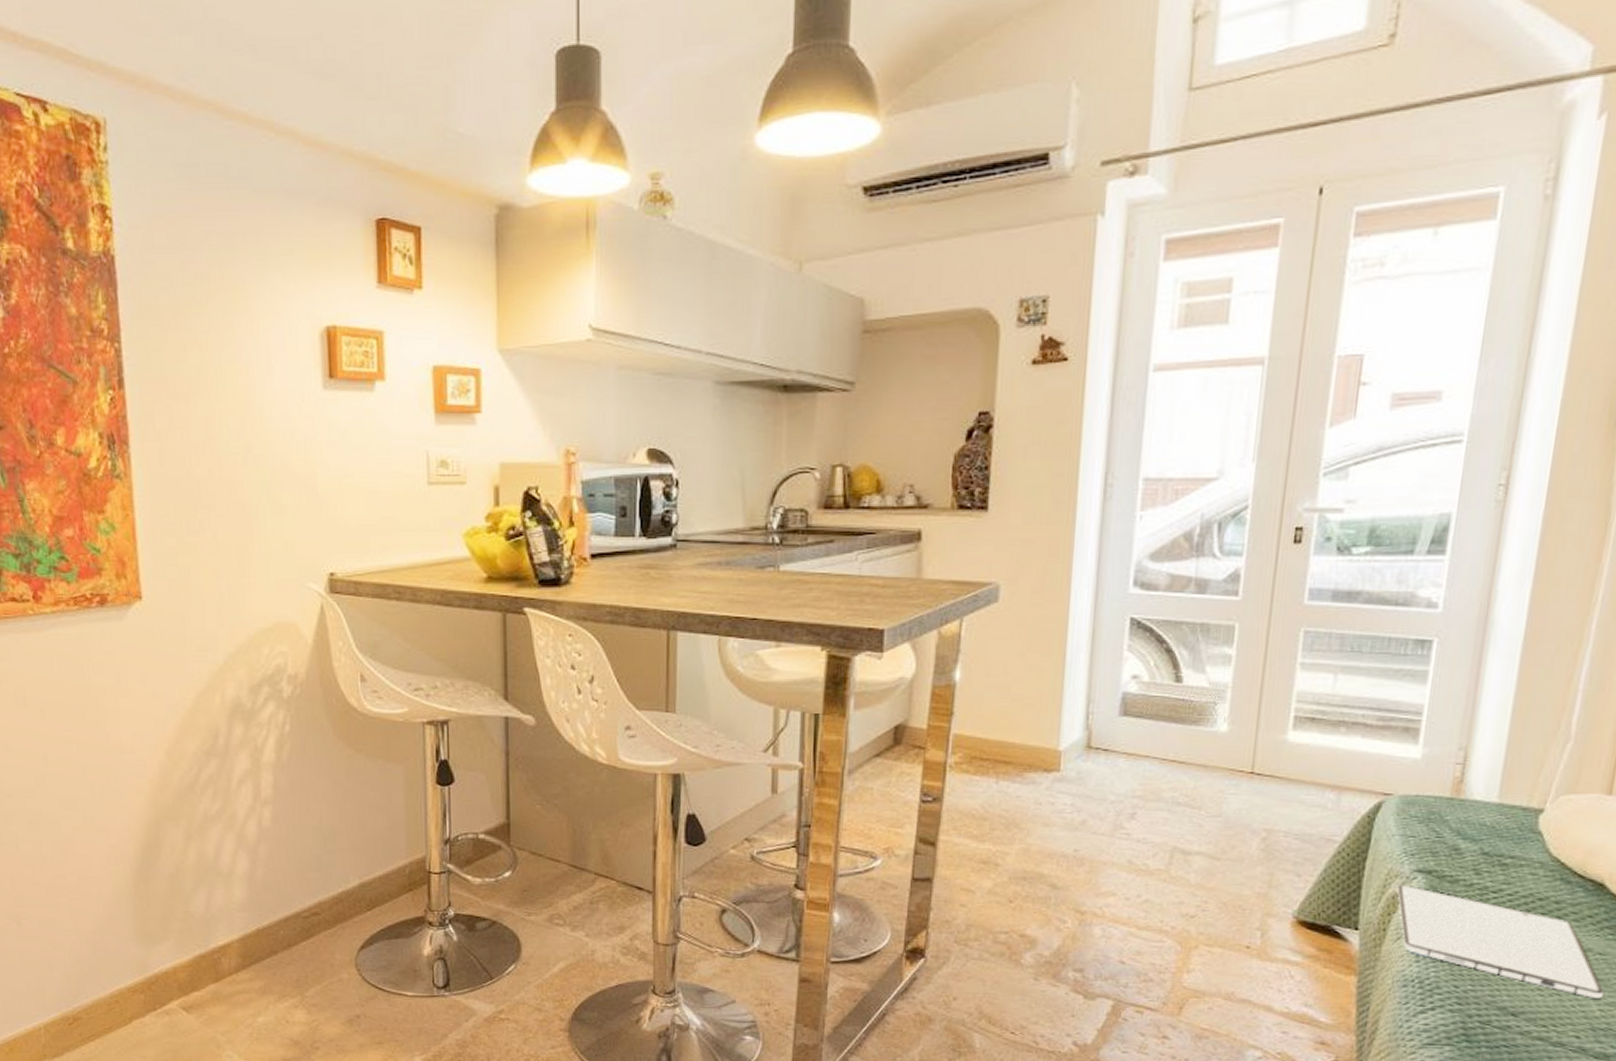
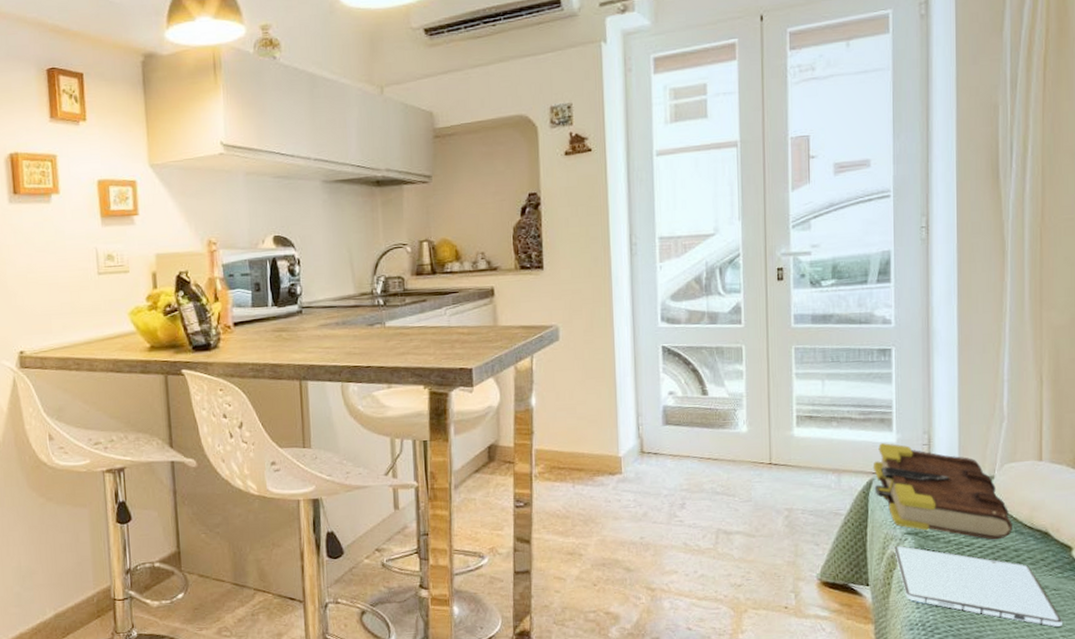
book: none [1383,758,1558,888] -> present [872,443,1012,540]

